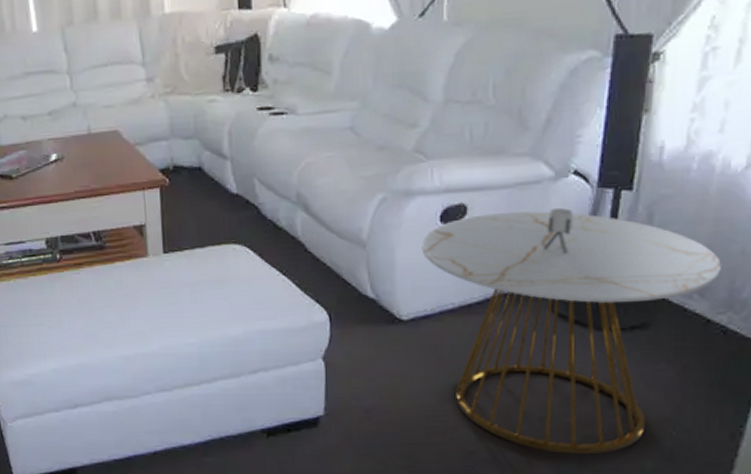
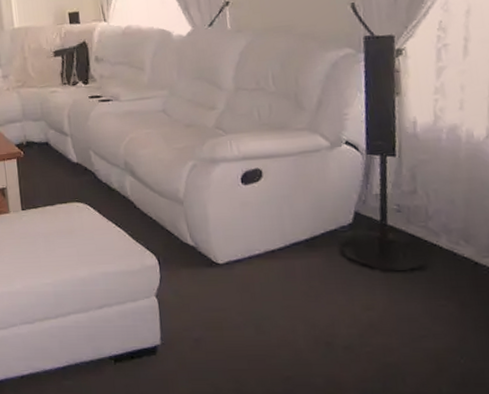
side table: present [421,208,721,454] -> none [228,171,480,379]

